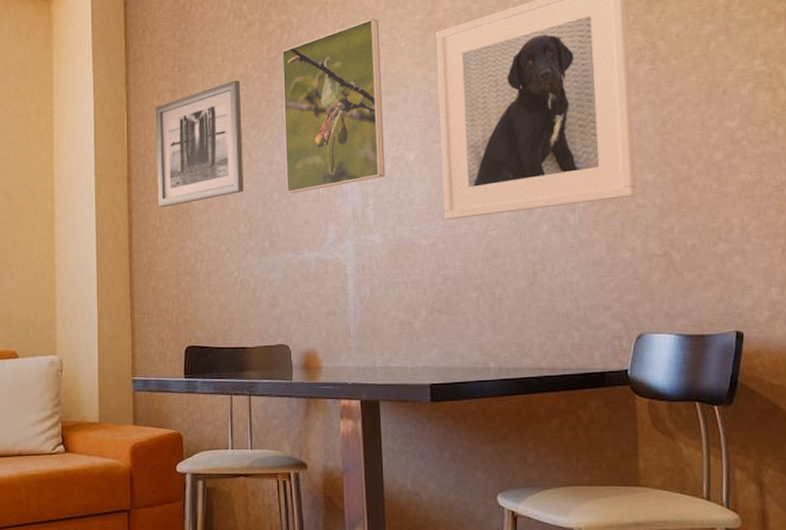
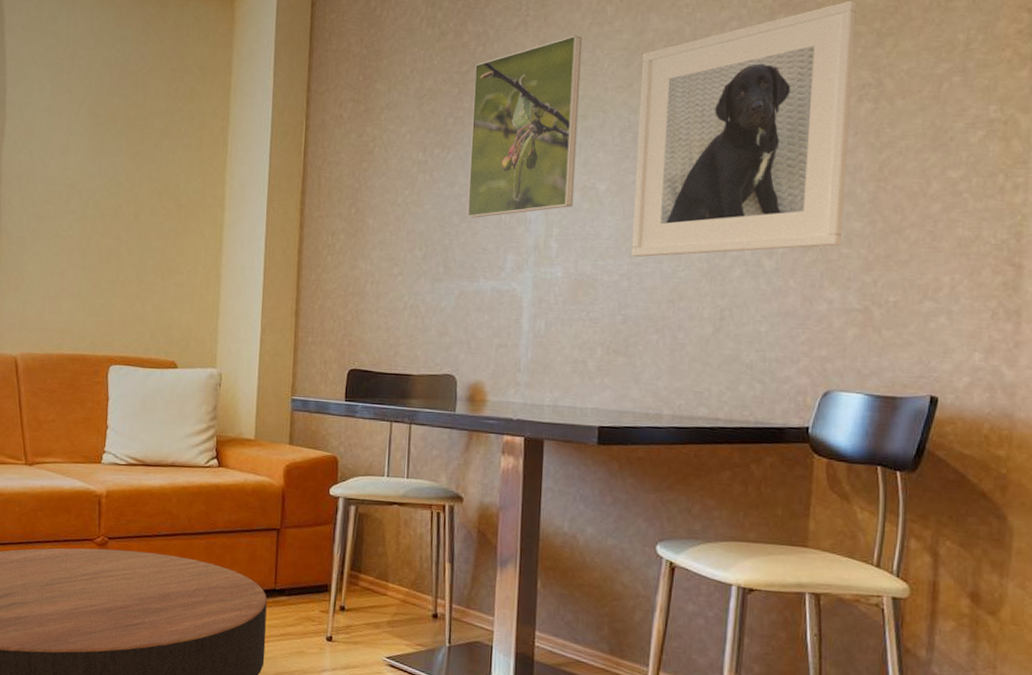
wall art: present [155,80,244,208] -> none [331,93,428,224]

